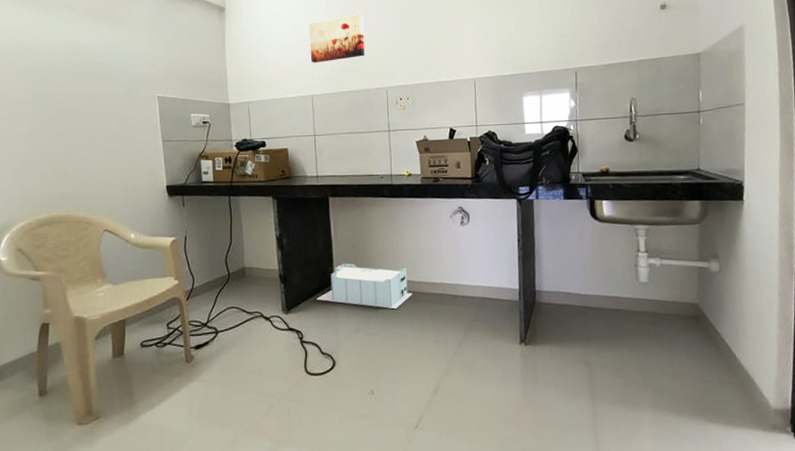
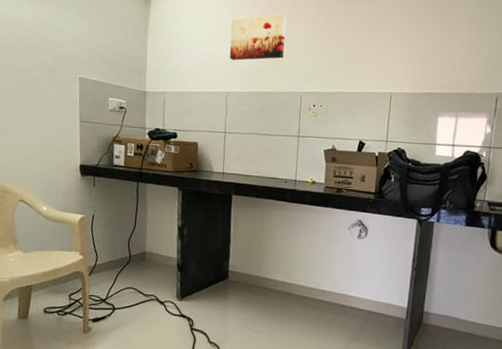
storage bin: present [317,263,413,310] -> none [210,260,303,311]

